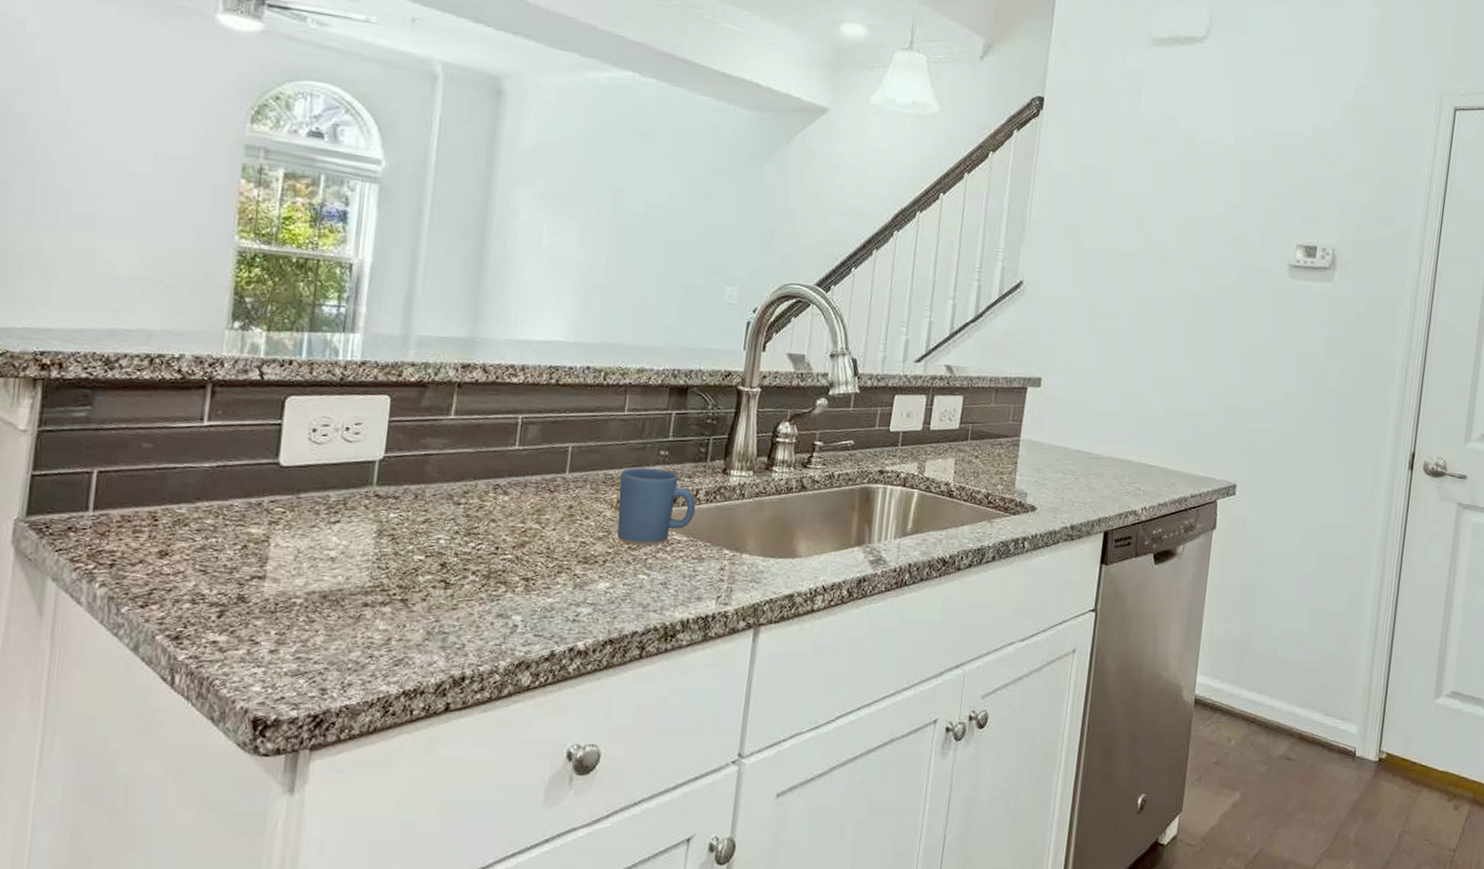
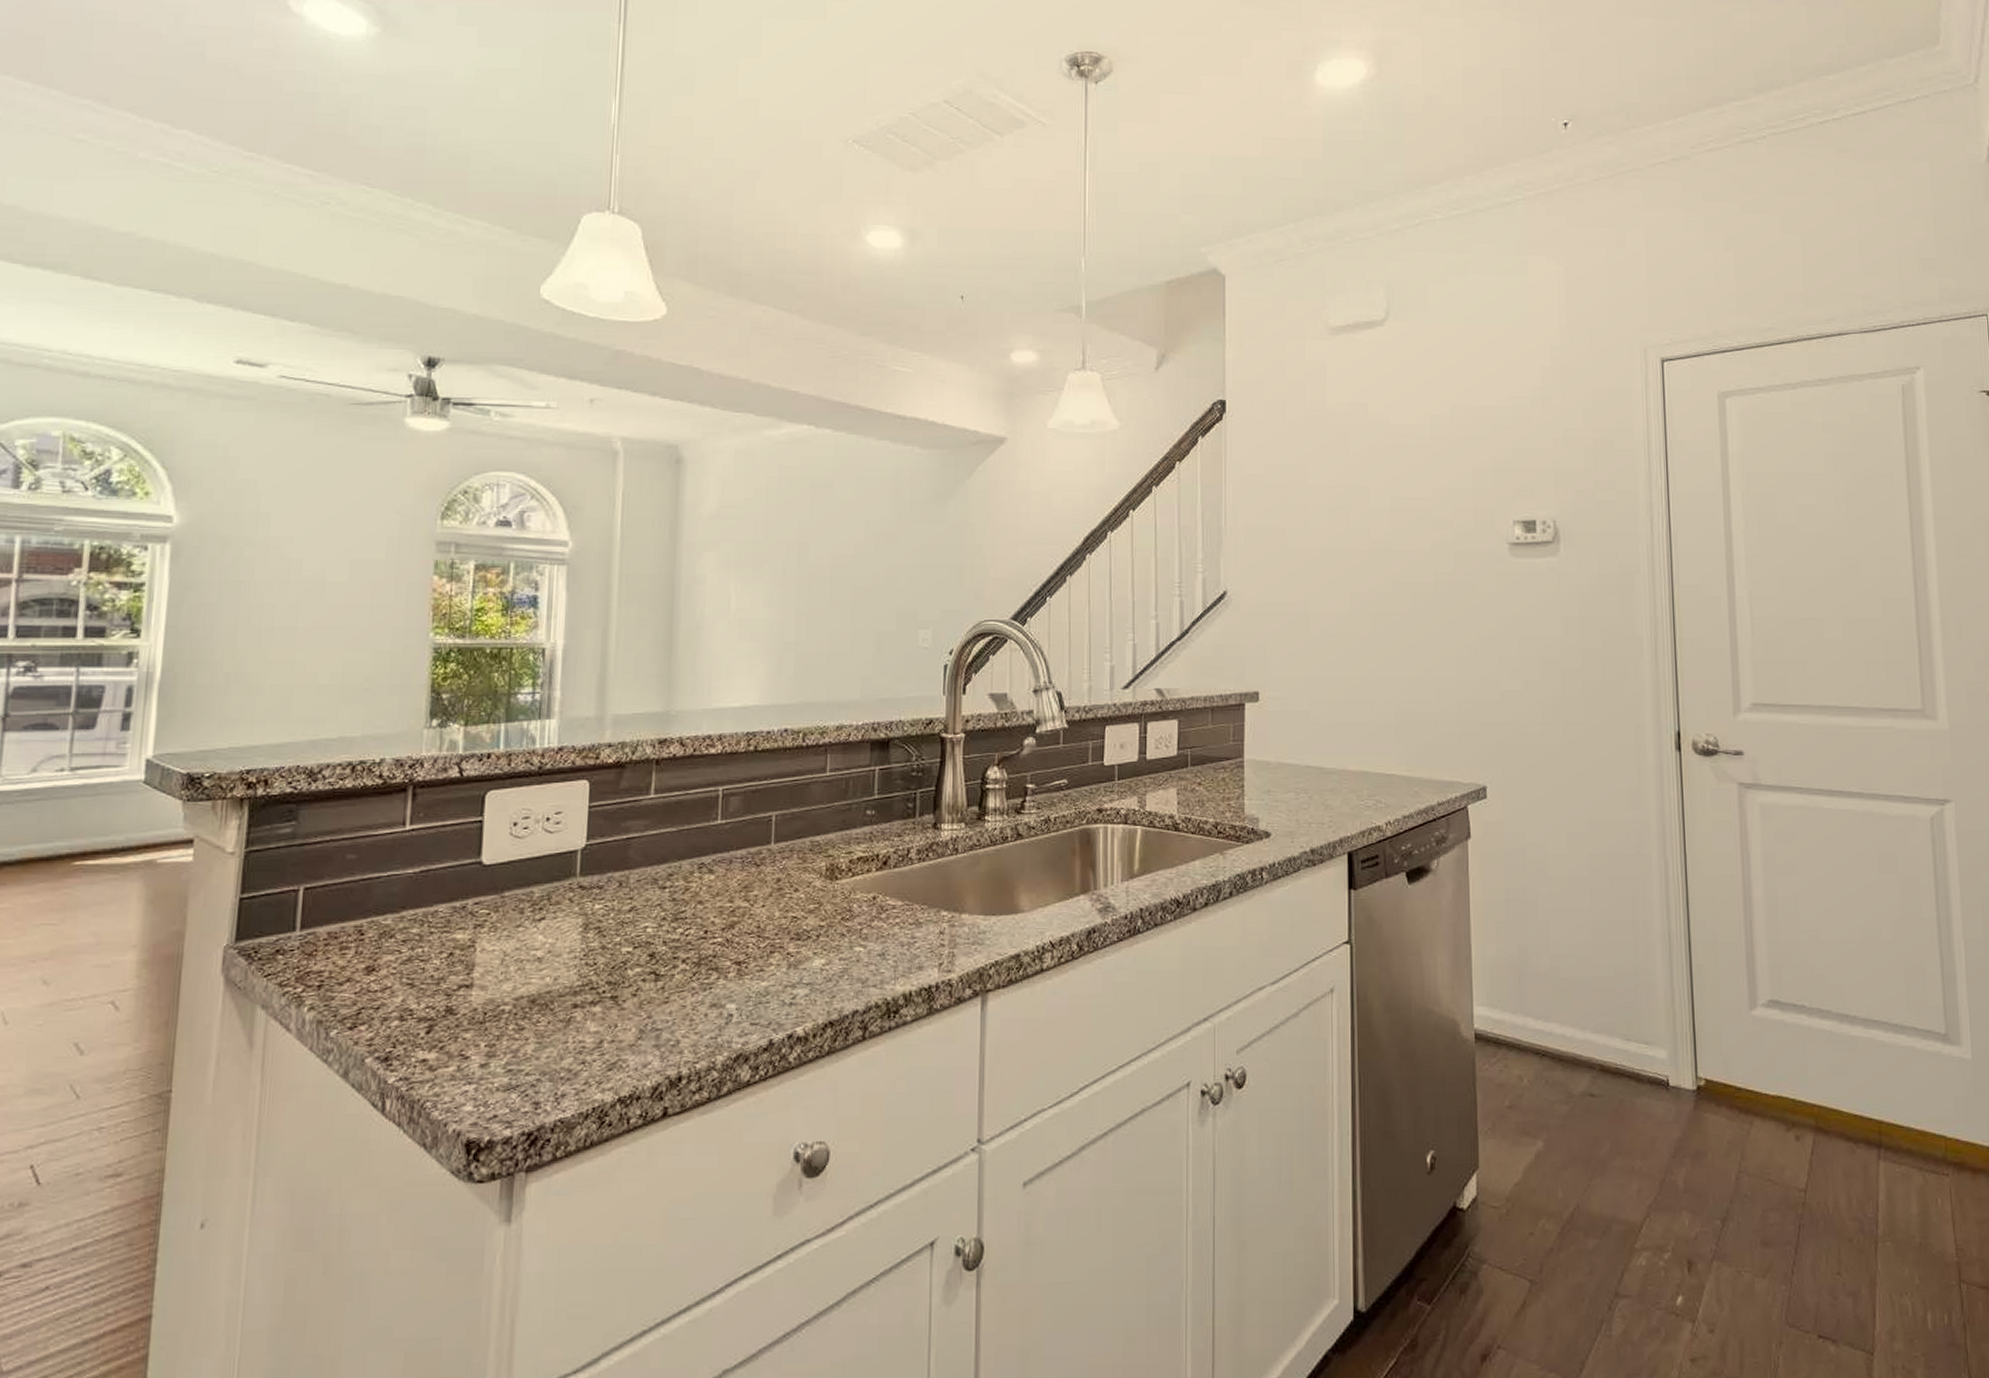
mug: present [617,467,696,546] -> none [827,830,908,915]

